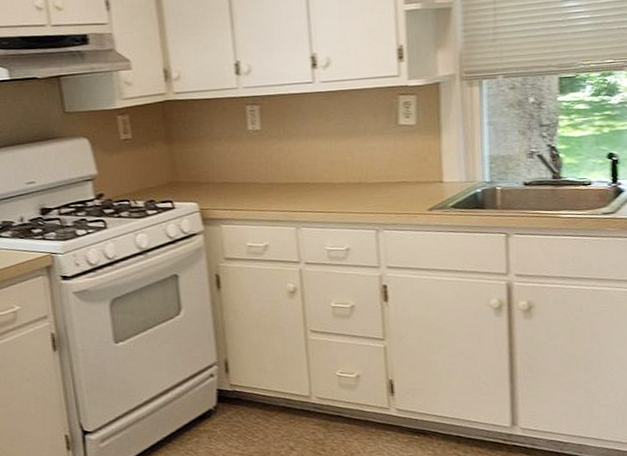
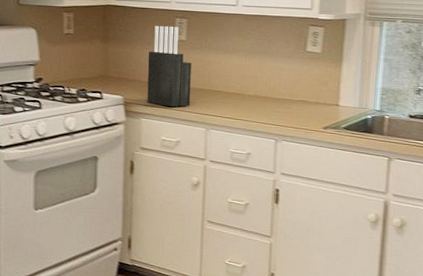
knife block: none [219,116,275,208] -> present [147,25,192,107]

